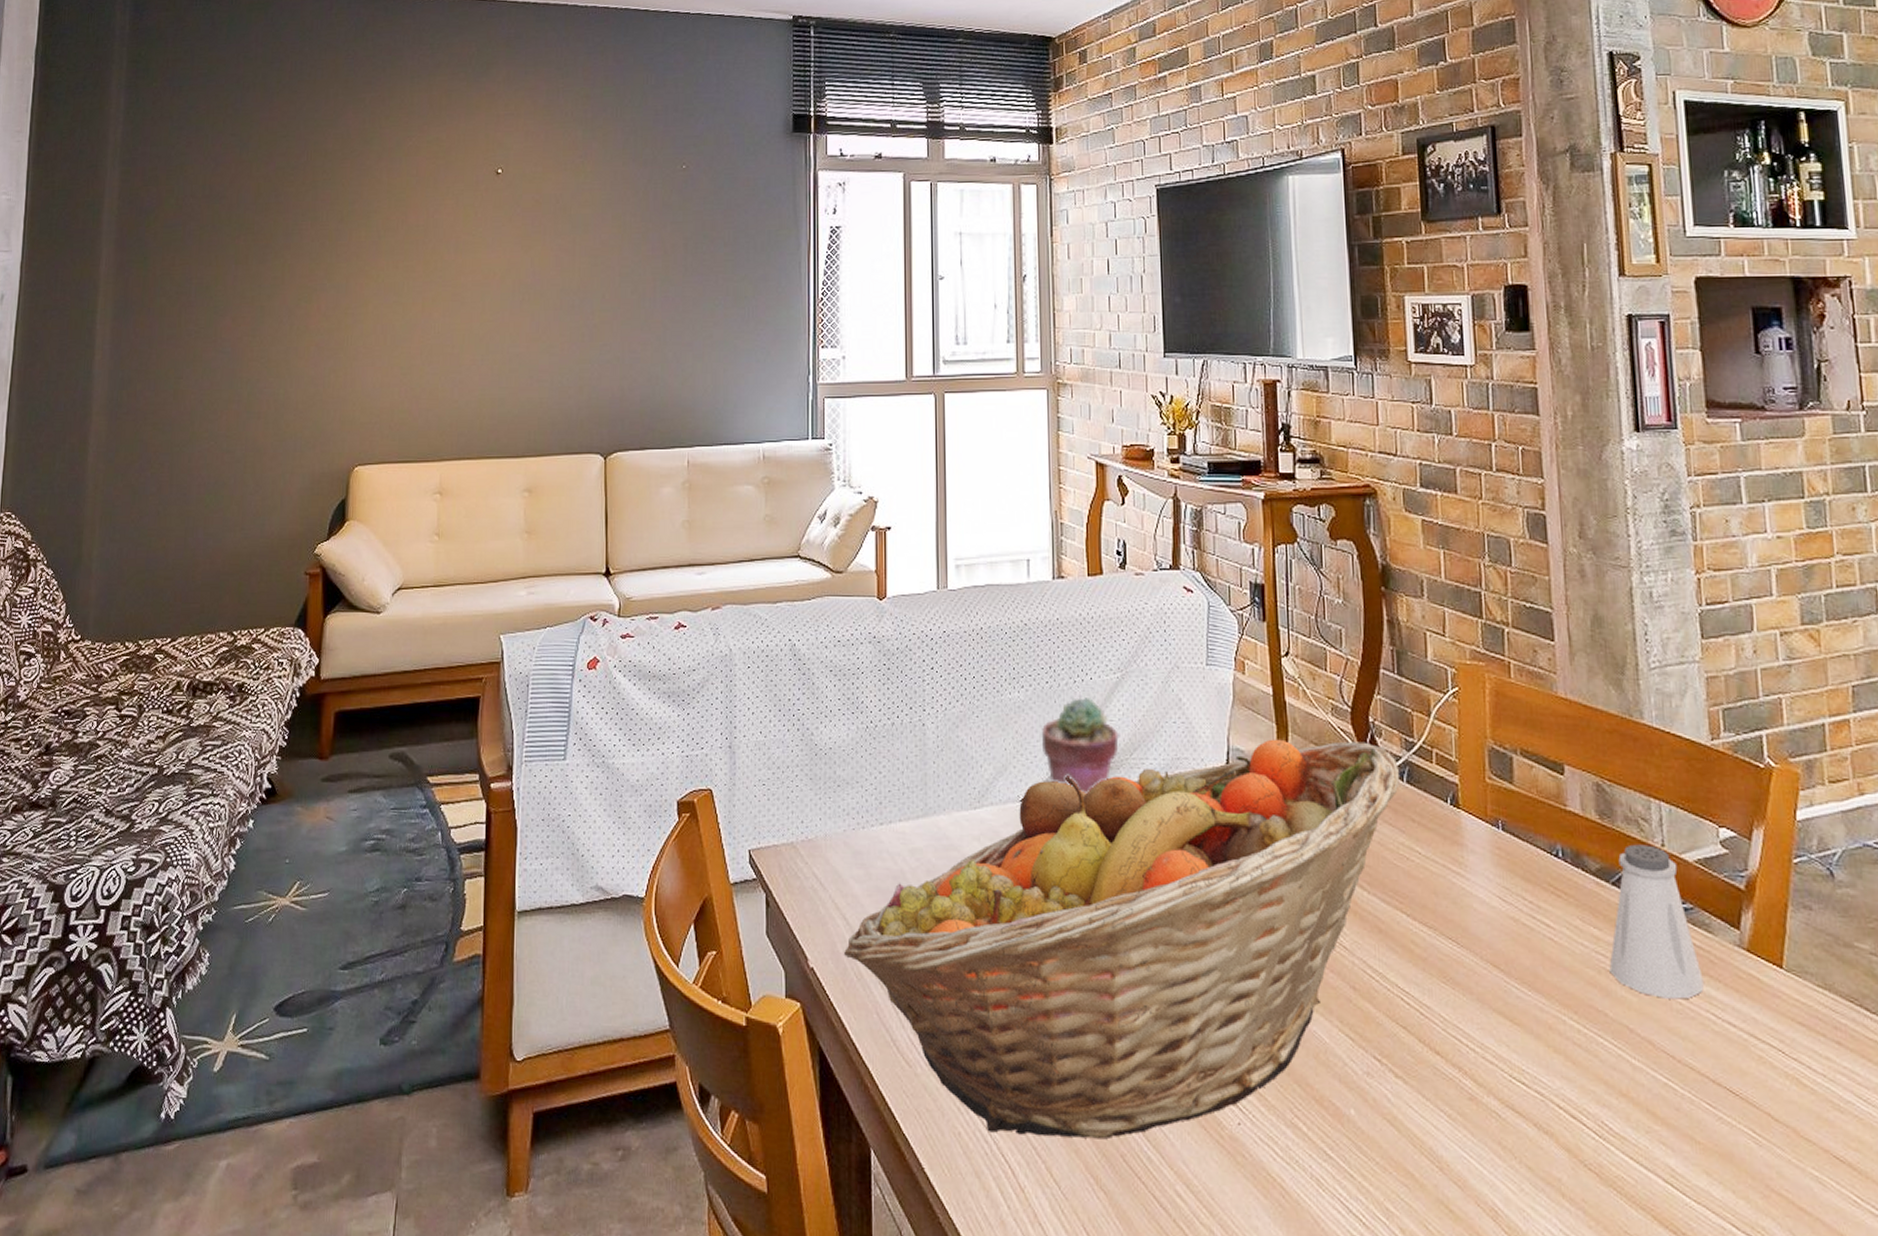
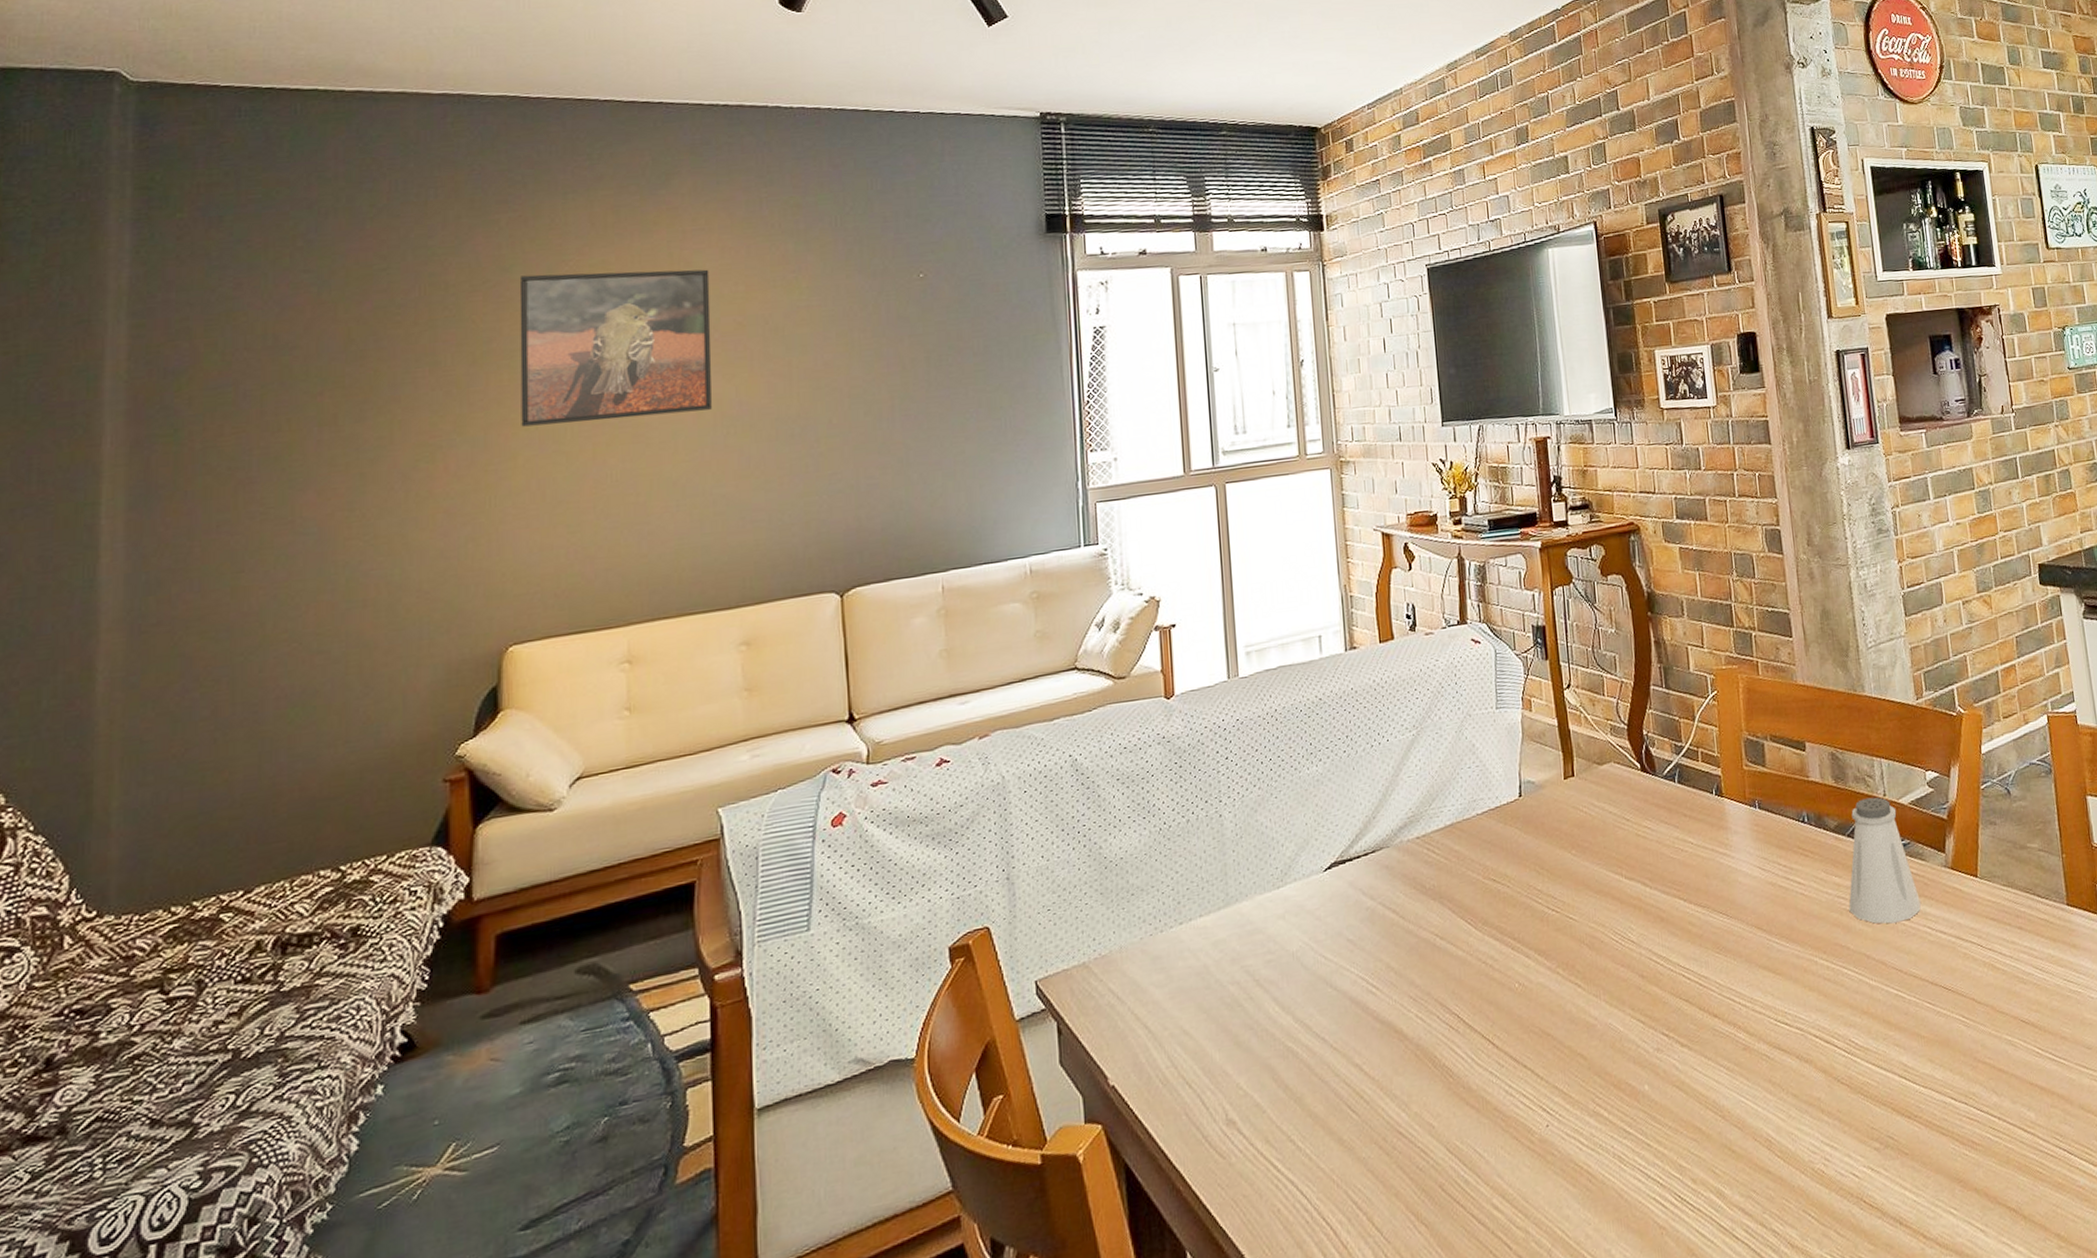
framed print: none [372,147,516,279] -> present [519,269,712,427]
fruit basket: present [843,739,1399,1139] -> none [1146,753,1672,1201]
potted succulent: present [1042,697,1119,793] -> none [1342,759,1418,851]

